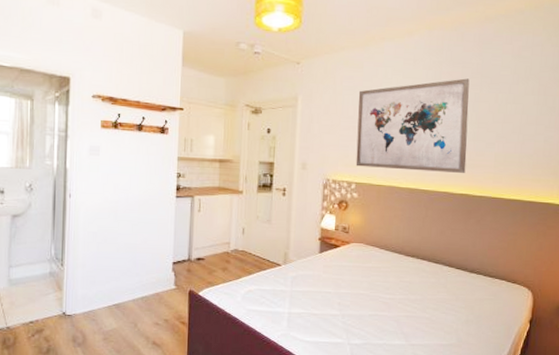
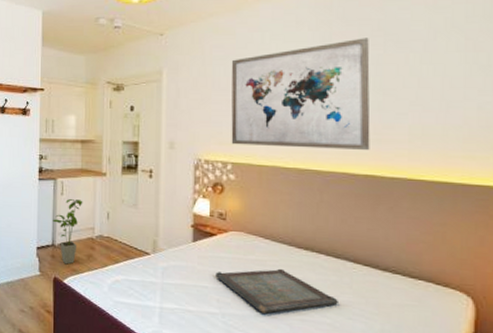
house plant: none [189,216,220,278] -> present [53,199,83,265]
serving tray: none [338,274,435,314] -> present [215,268,338,315]

